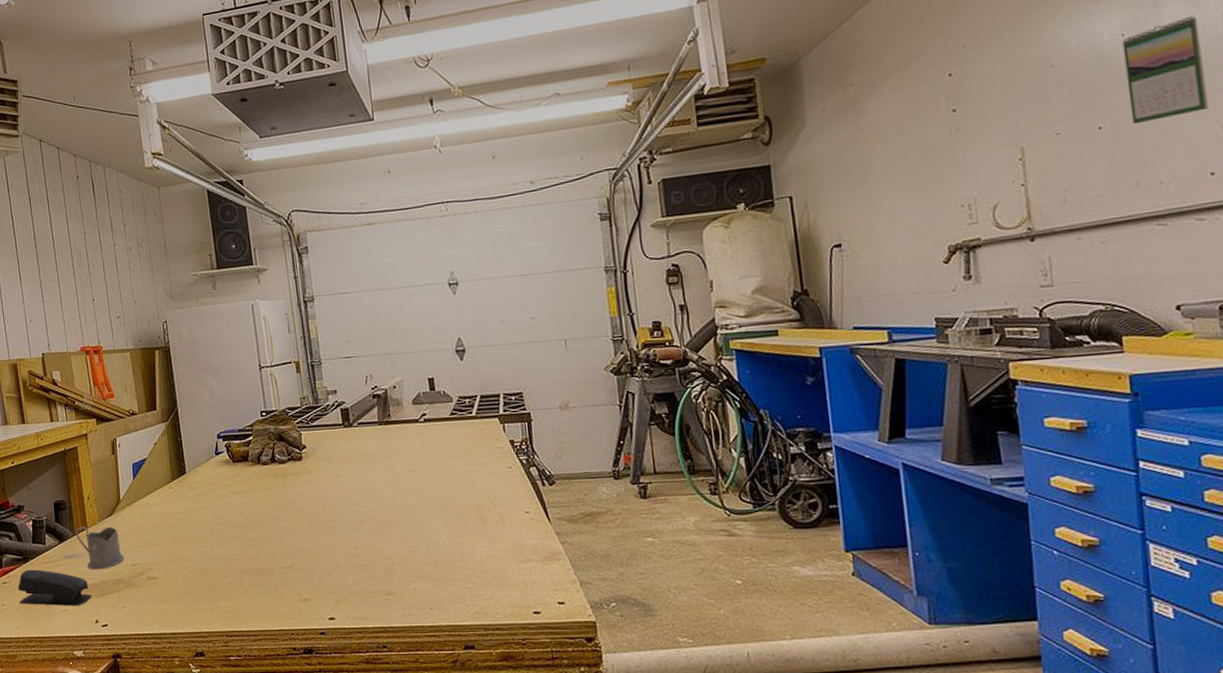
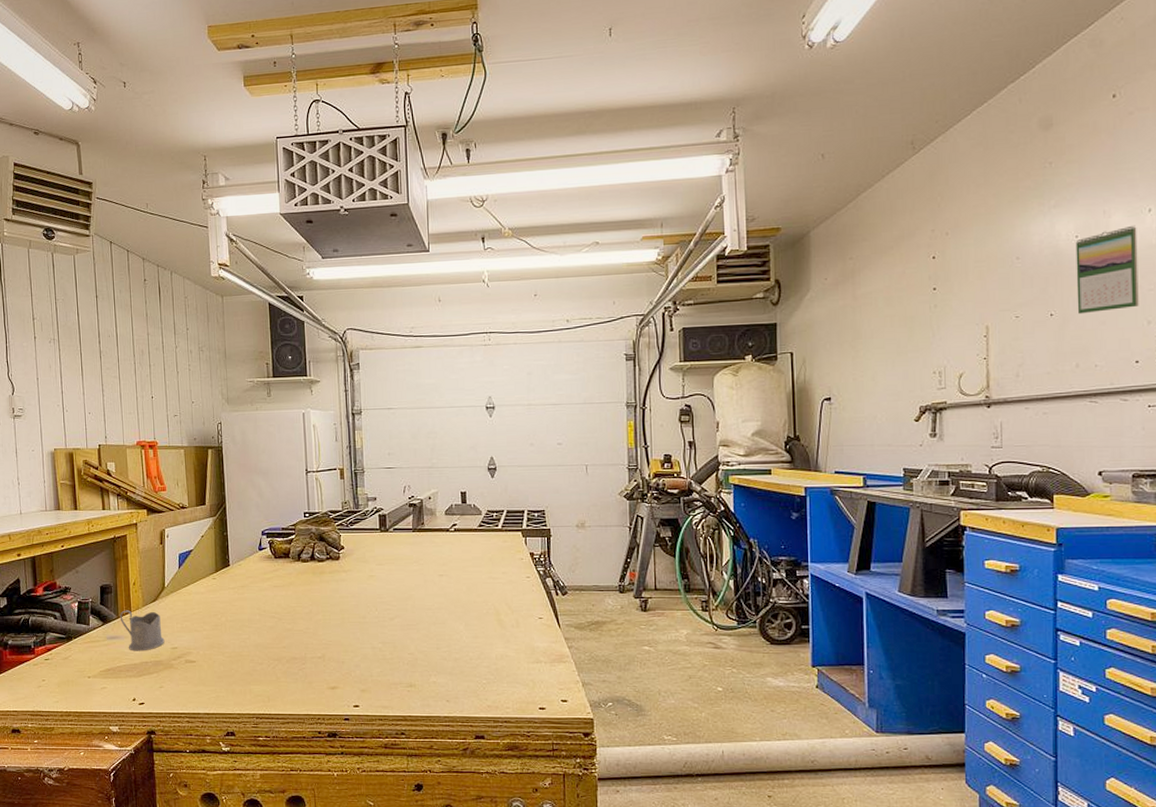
stapler: present [17,569,92,606] -> none [59,648,131,684]

